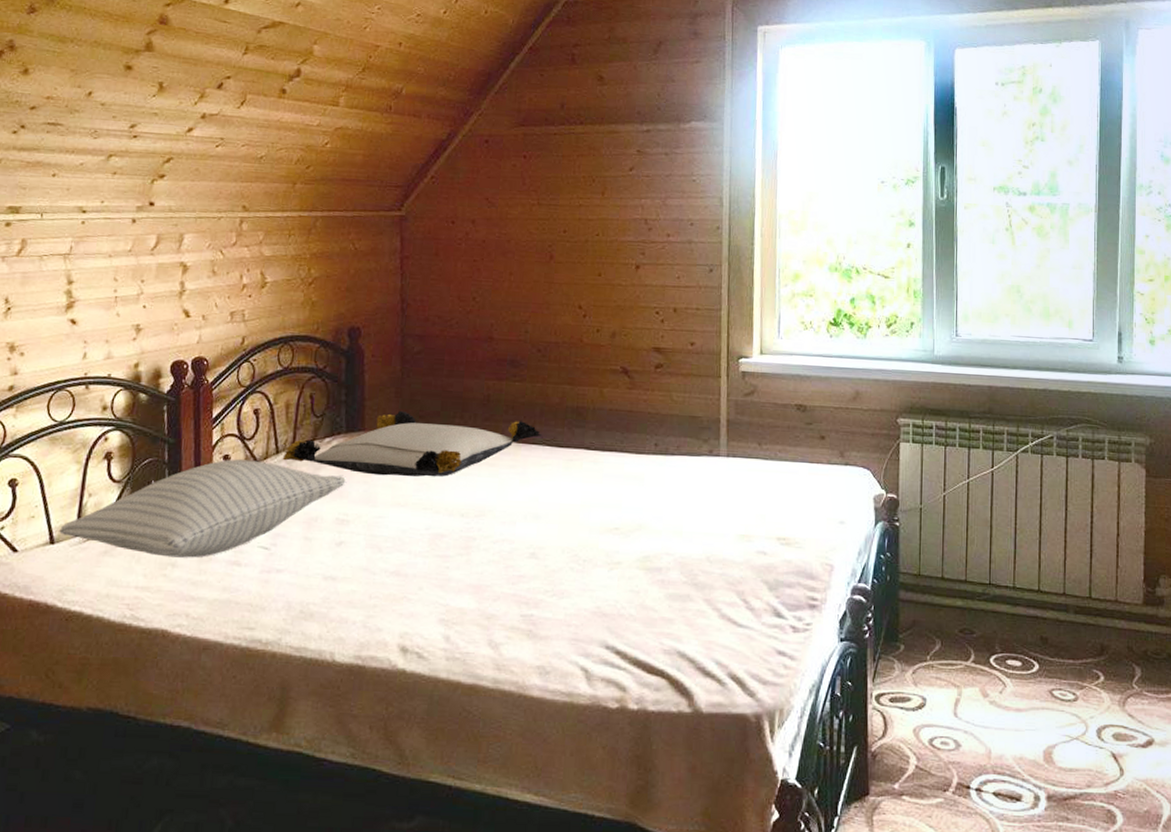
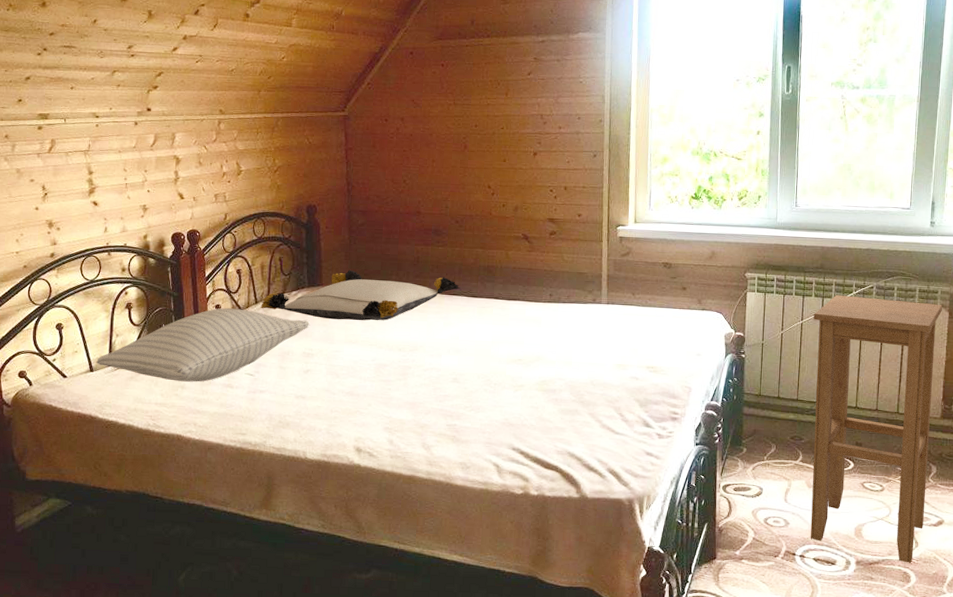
stool: none [982,446,1137,797] -> present [810,295,942,563]

